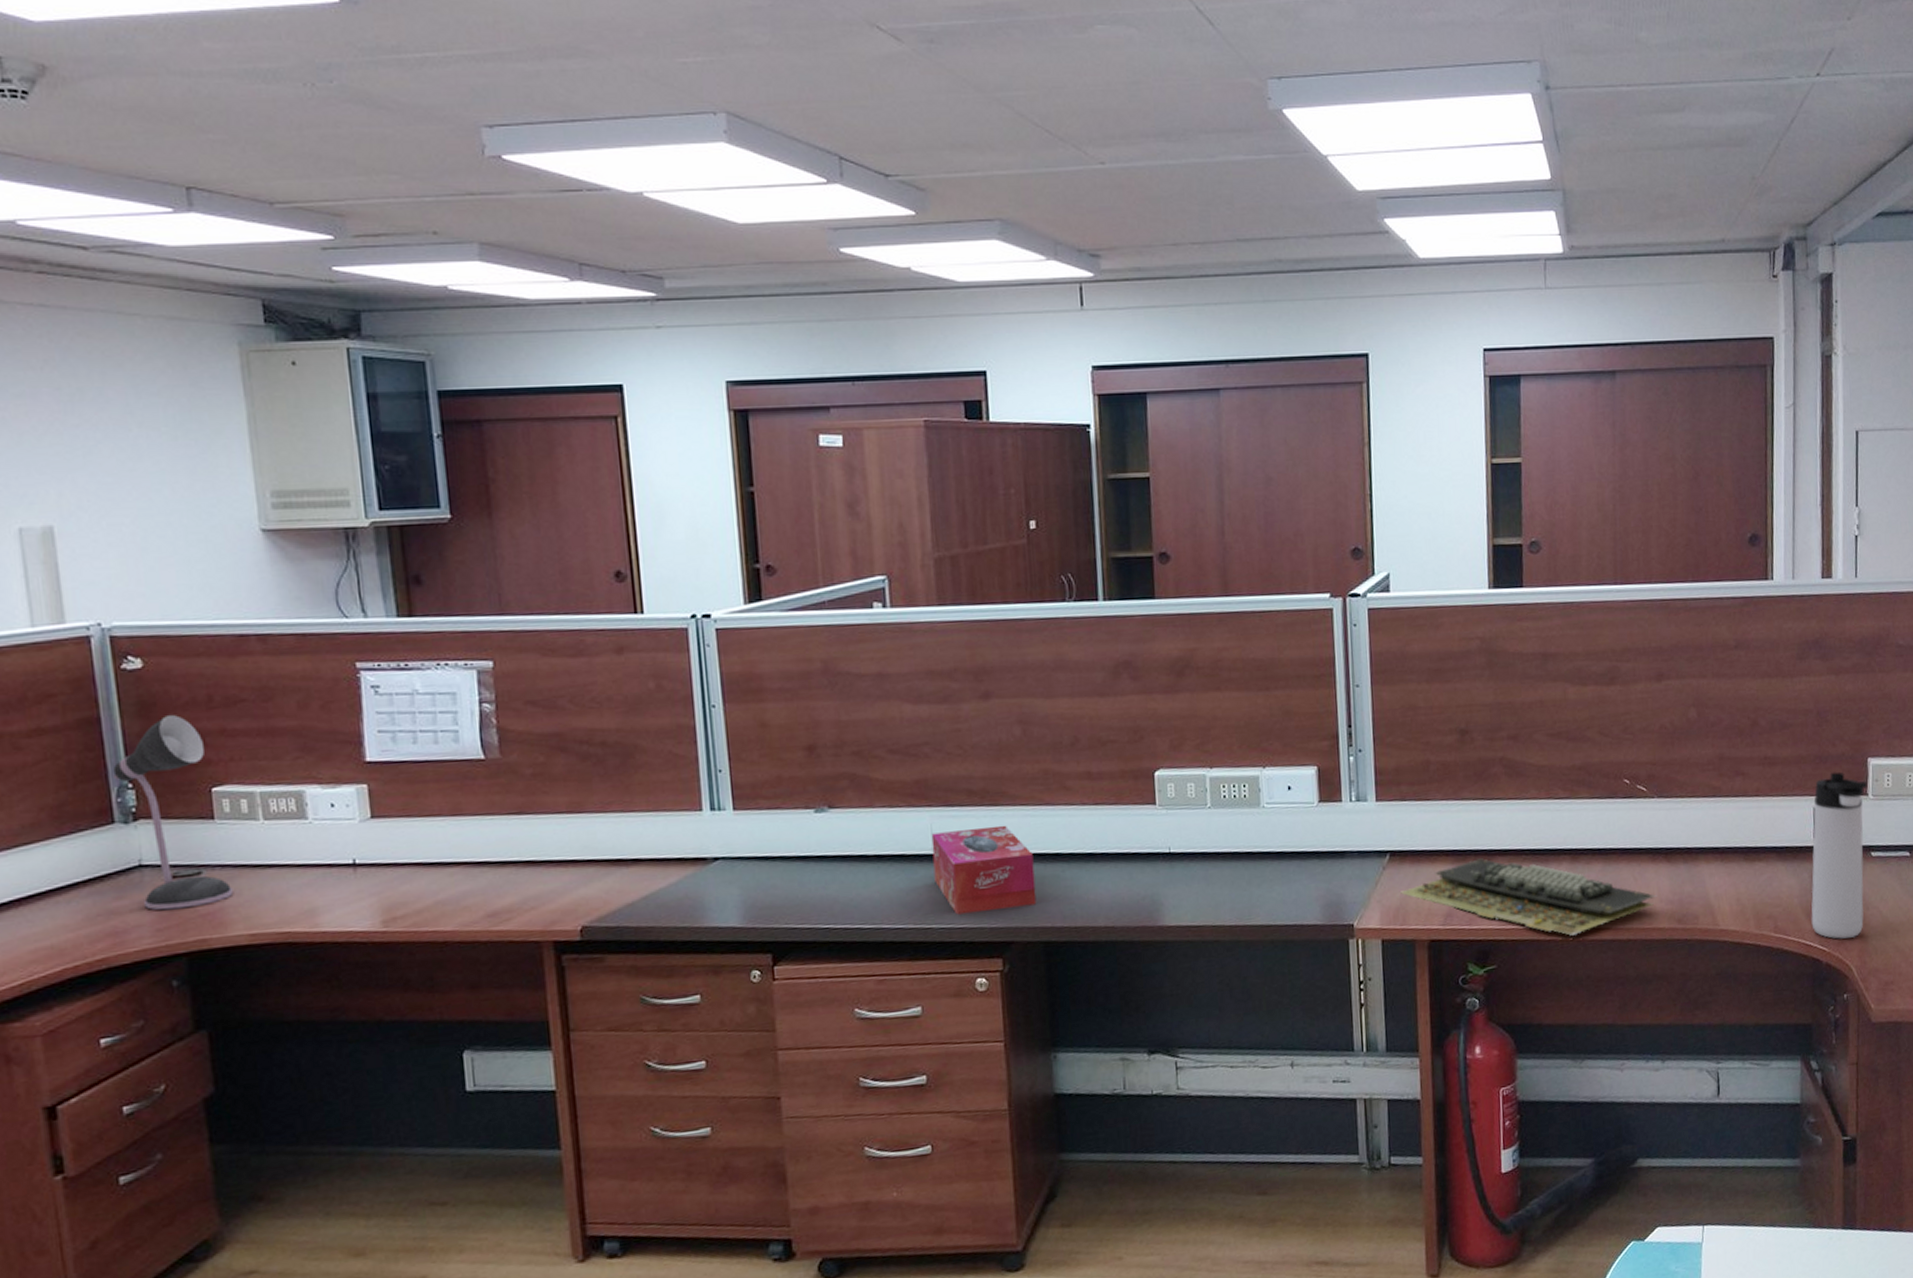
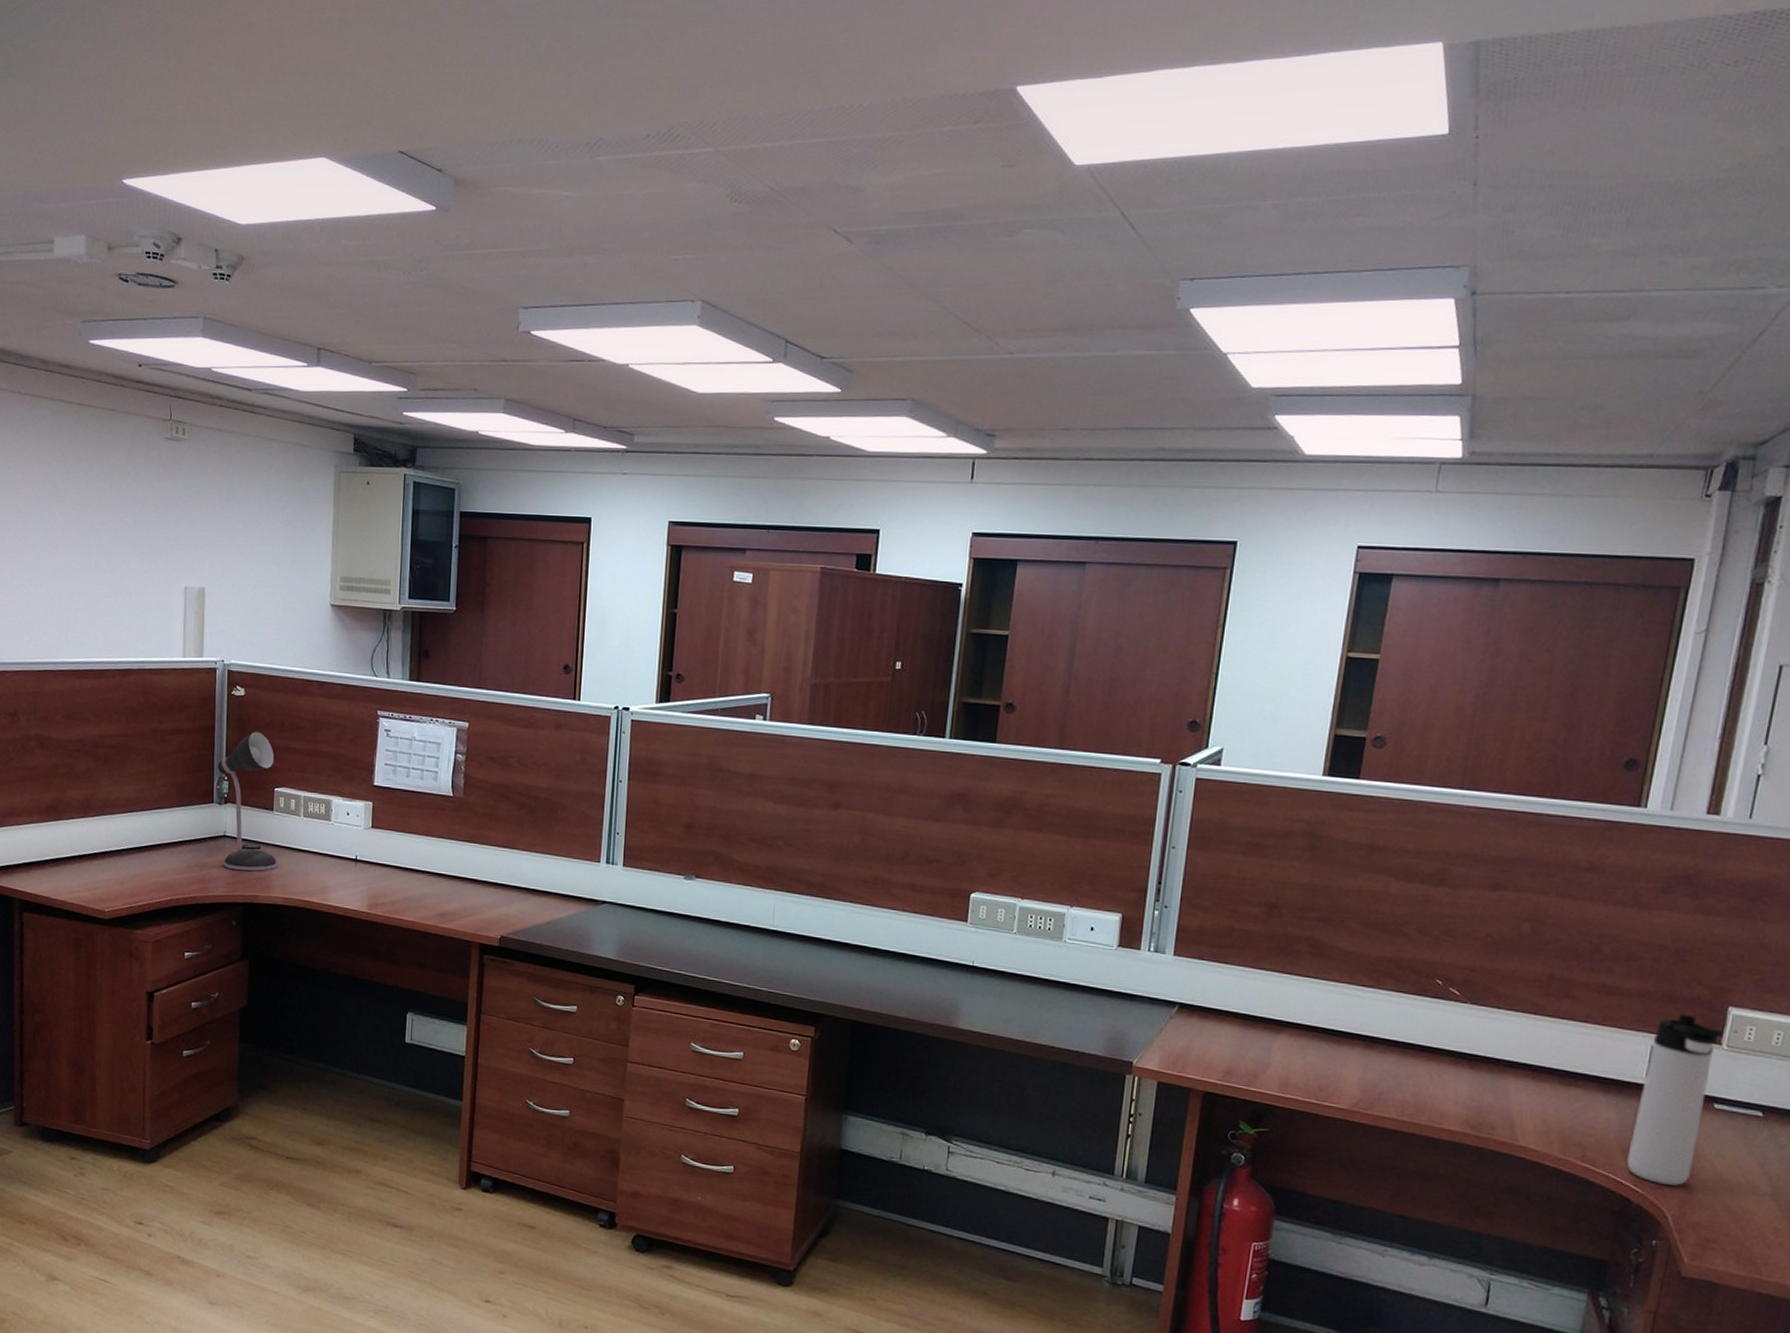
tissue box: present [931,825,1037,915] -> none [770,912,854,988]
computer keyboard: present [1399,858,1657,936] -> none [1182,1026,1453,1118]

